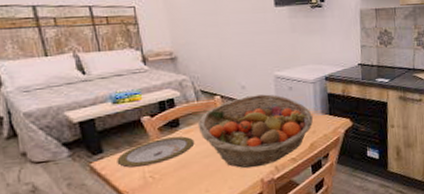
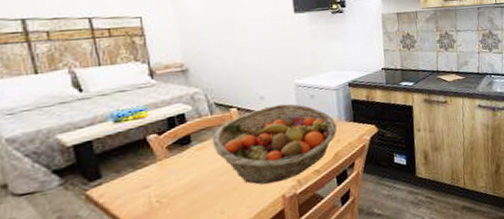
plate: present [117,136,195,168] -> none [117,154,208,194]

